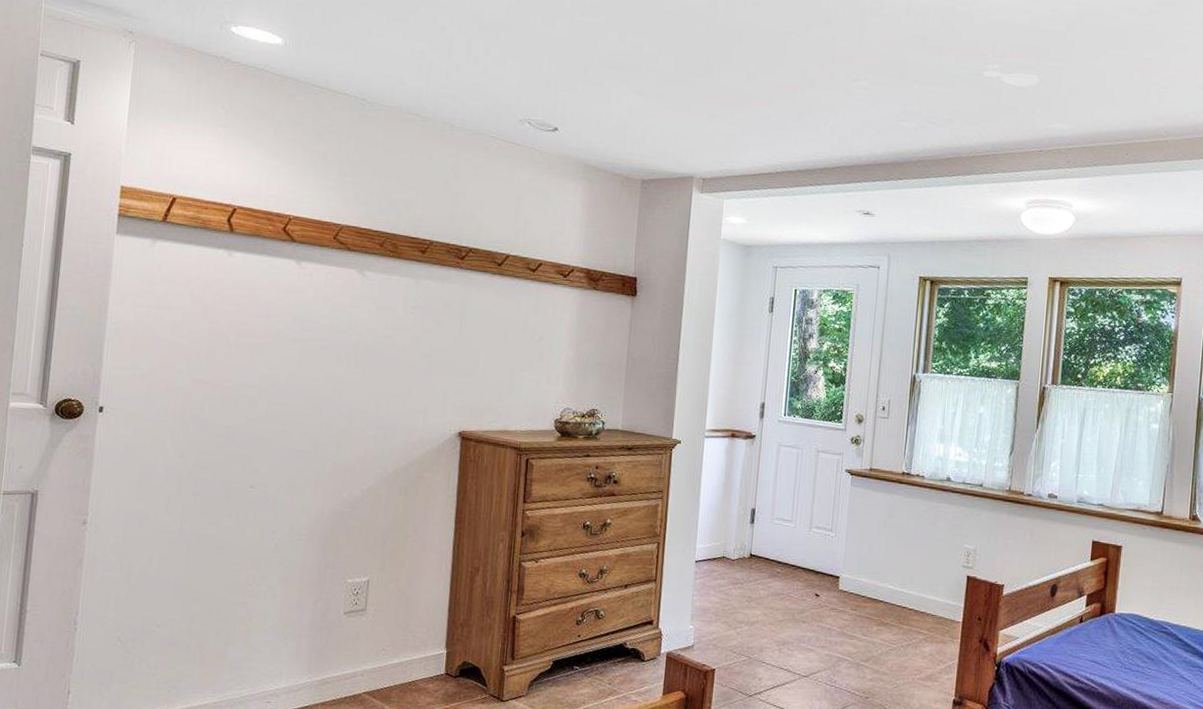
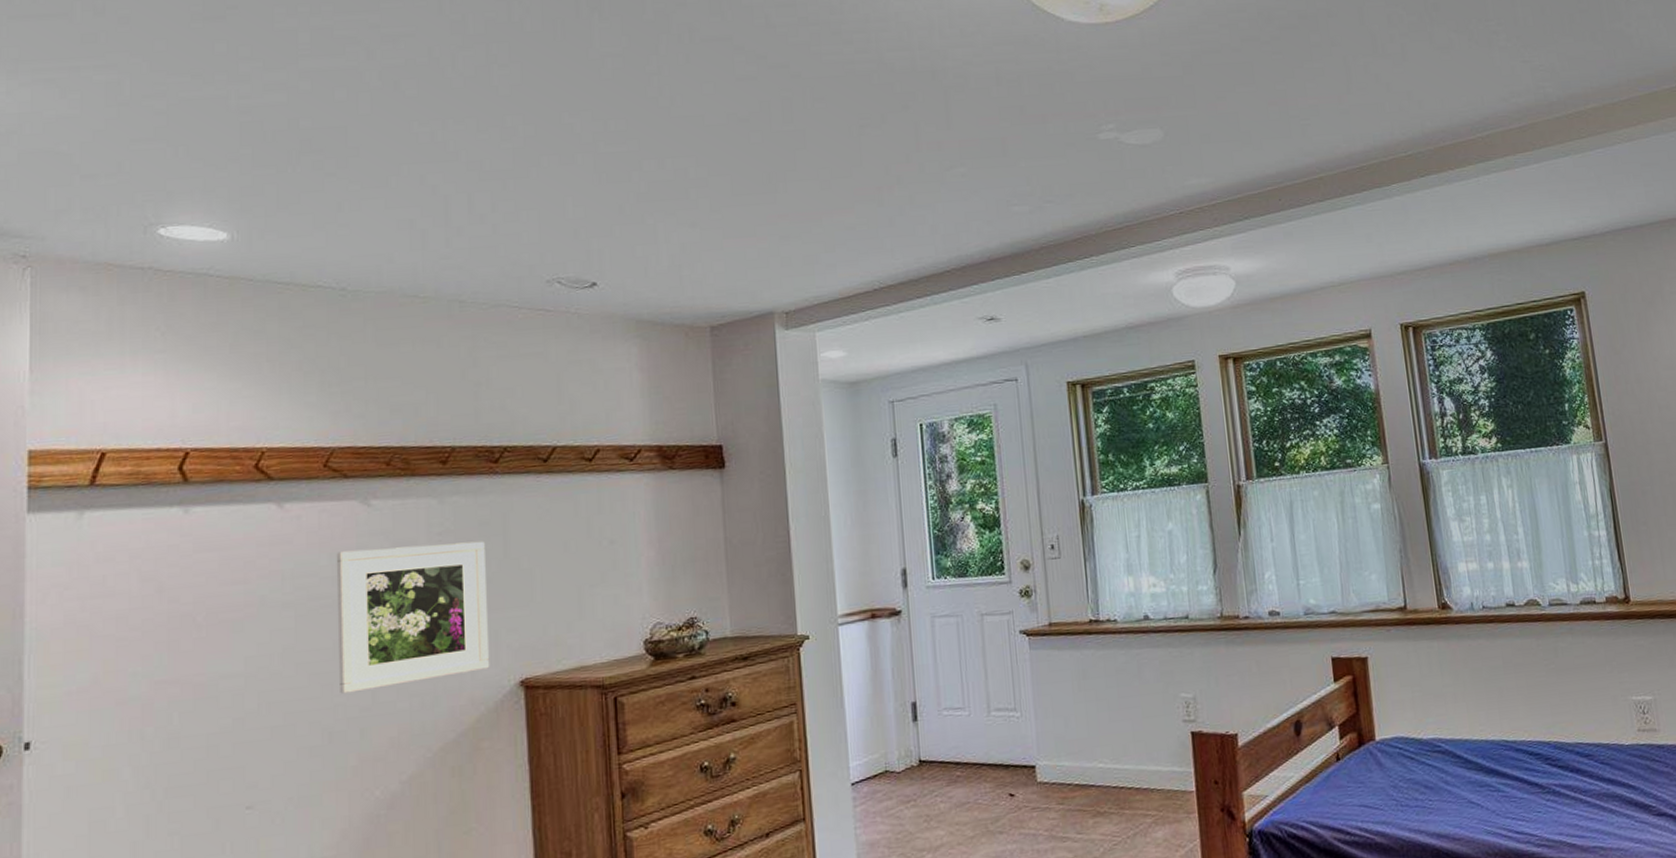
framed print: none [326,307,446,418] -> present [336,541,490,694]

